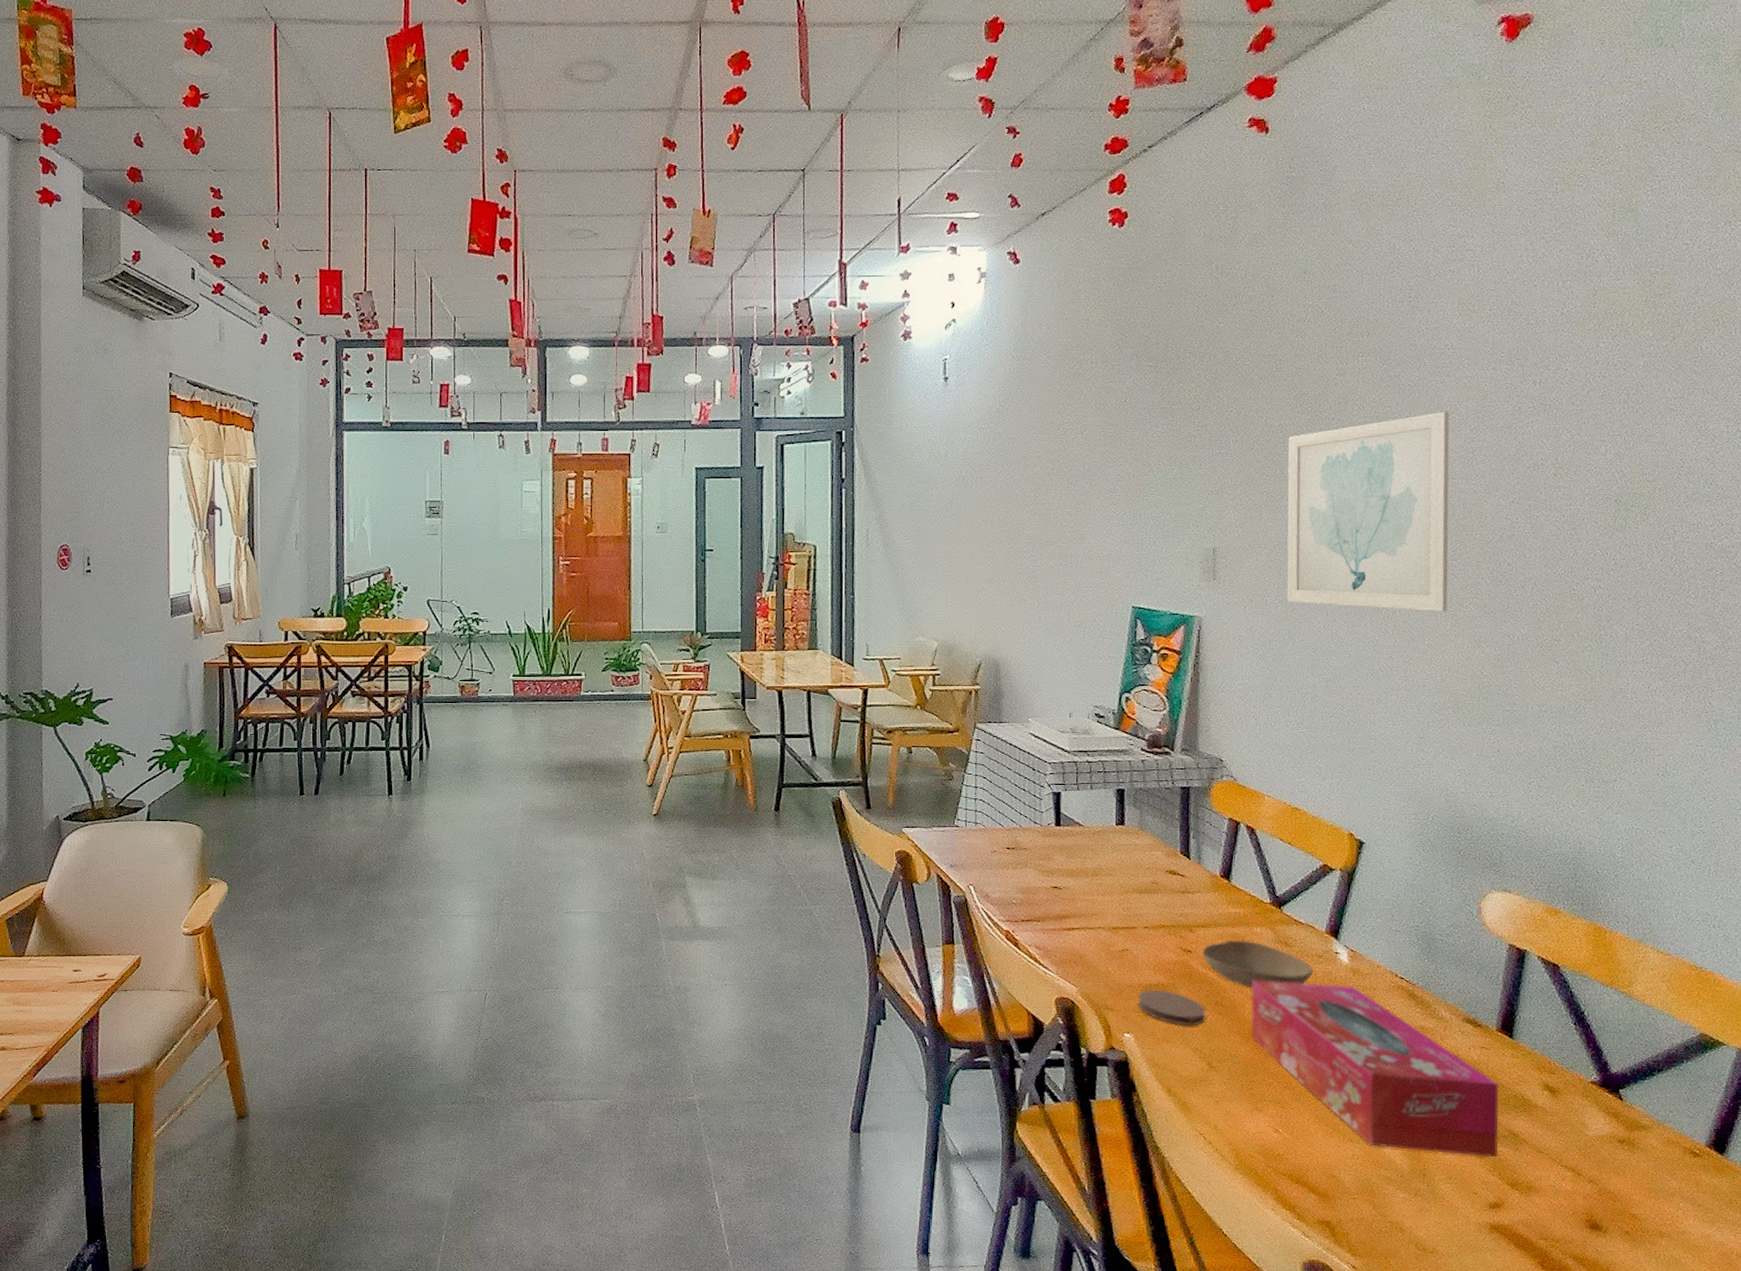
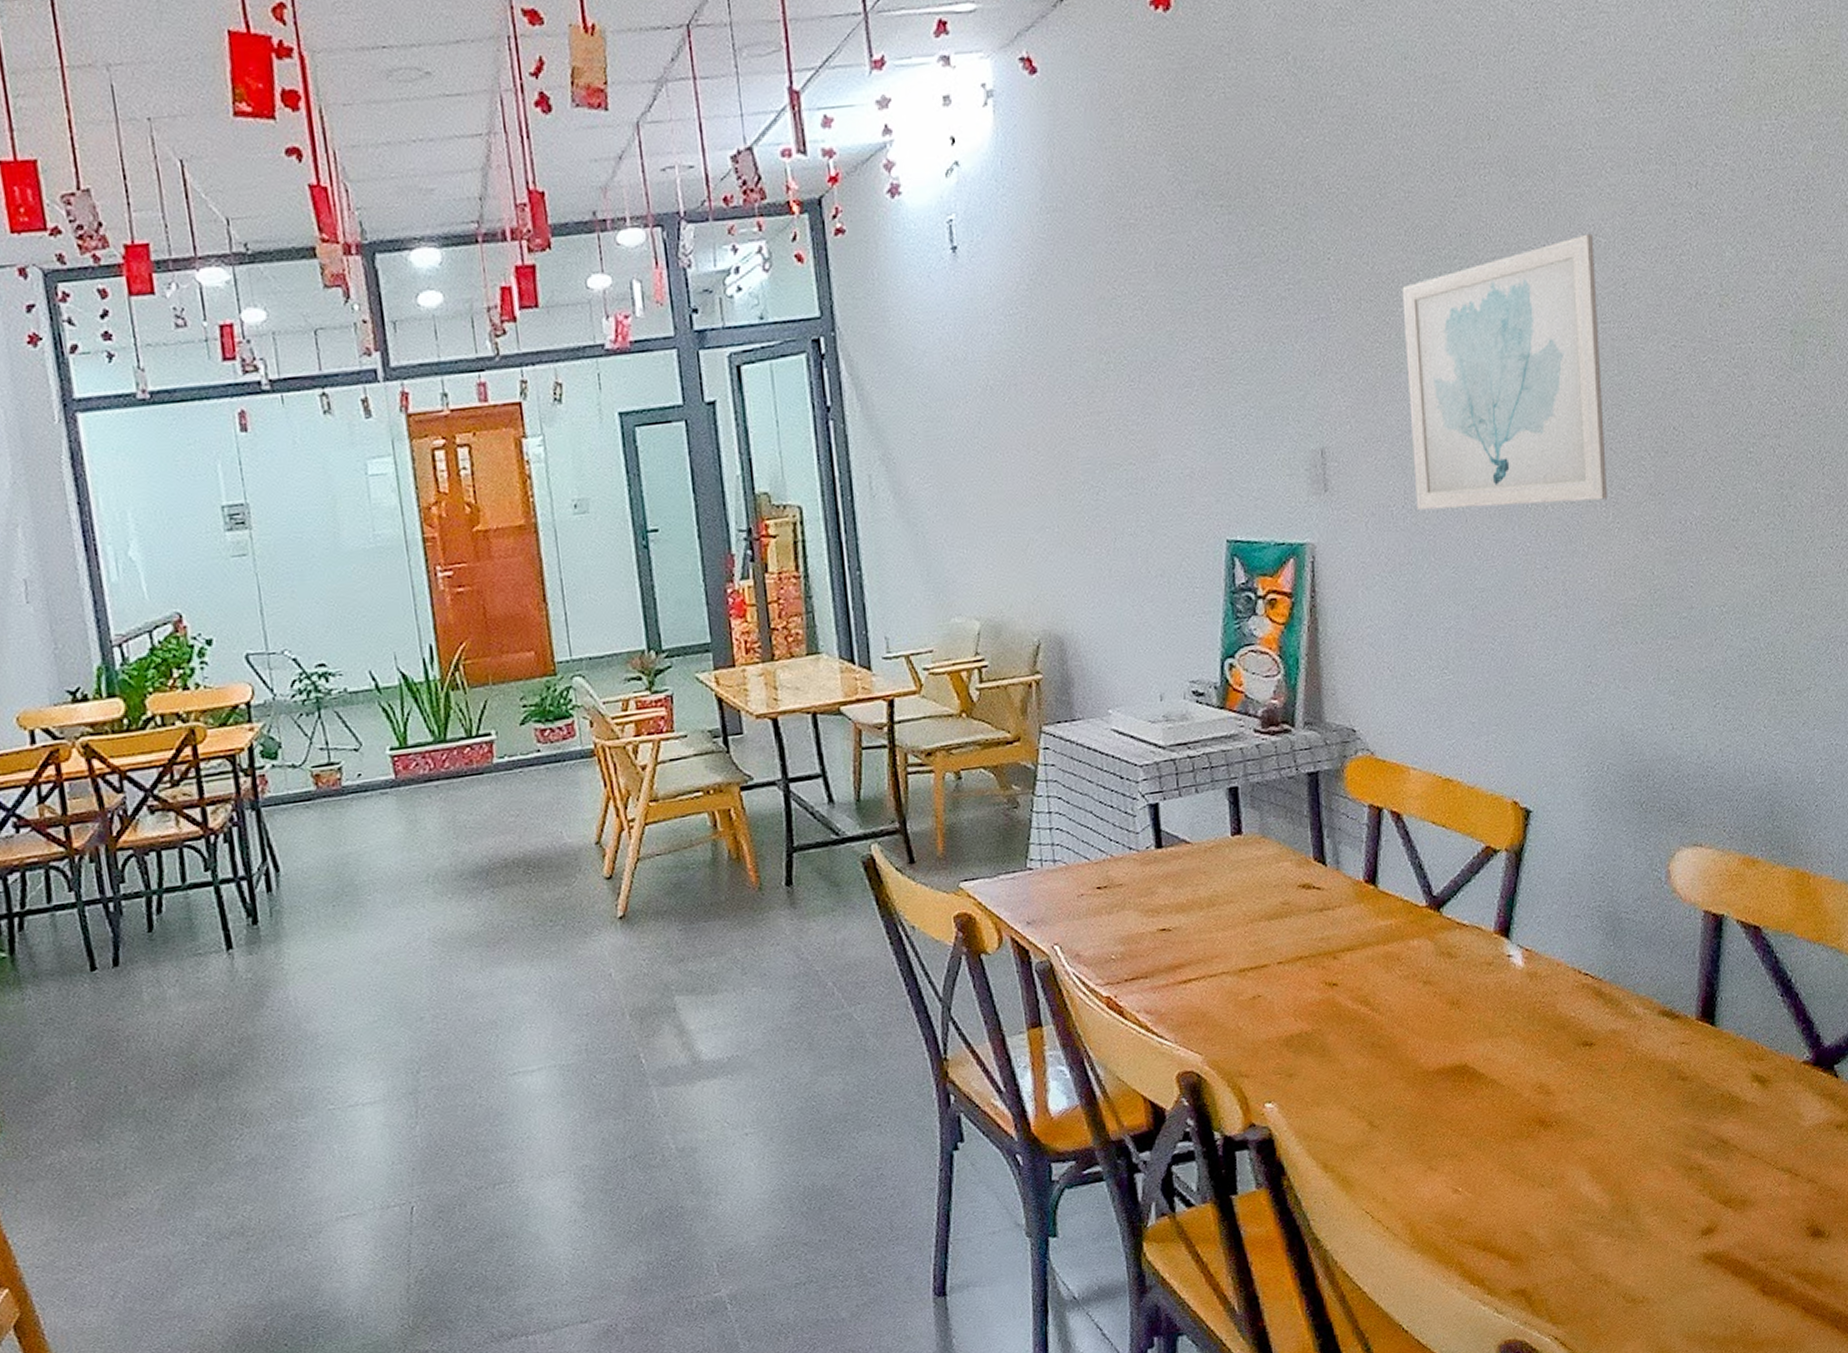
coaster: present [1138,990,1206,1026] -> none [1278,1040,1362,1081]
bowl: present [1202,940,1313,988] -> none [1350,958,1483,1018]
tissue box: present [1250,980,1499,1158] -> none [1412,994,1708,1187]

